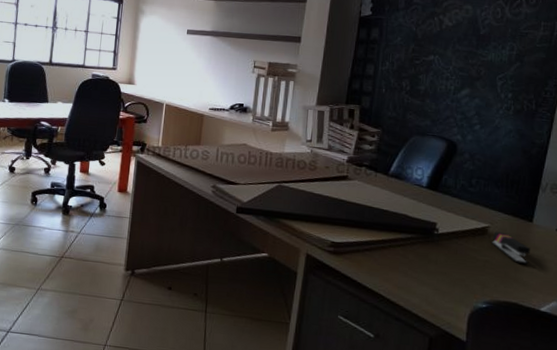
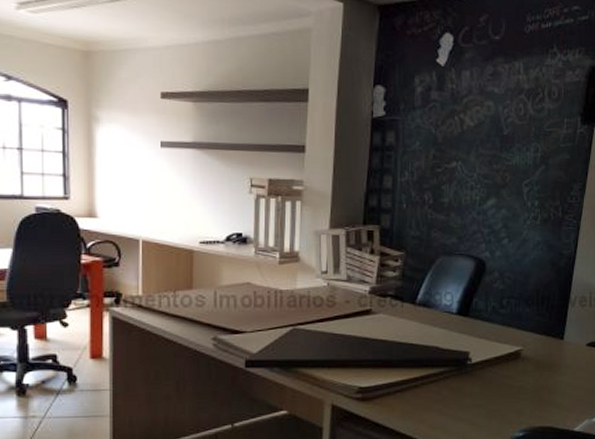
stapler: present [492,231,530,264] -> none [525,353,562,385]

